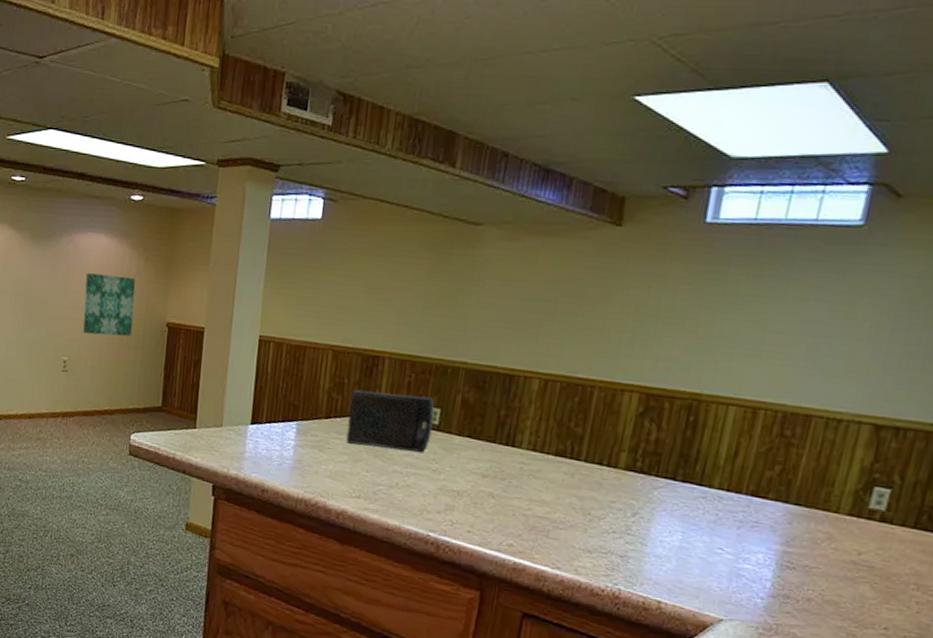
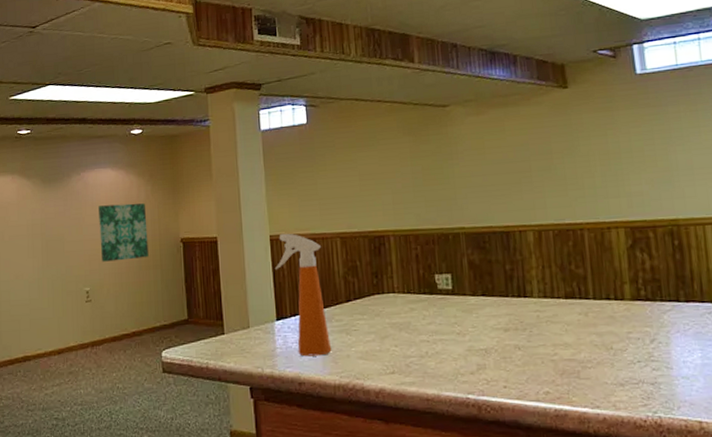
spray bottle: none [258,335,311,468] -> present [274,233,332,357]
speaker: present [346,390,435,452] -> none [366,265,449,322]

